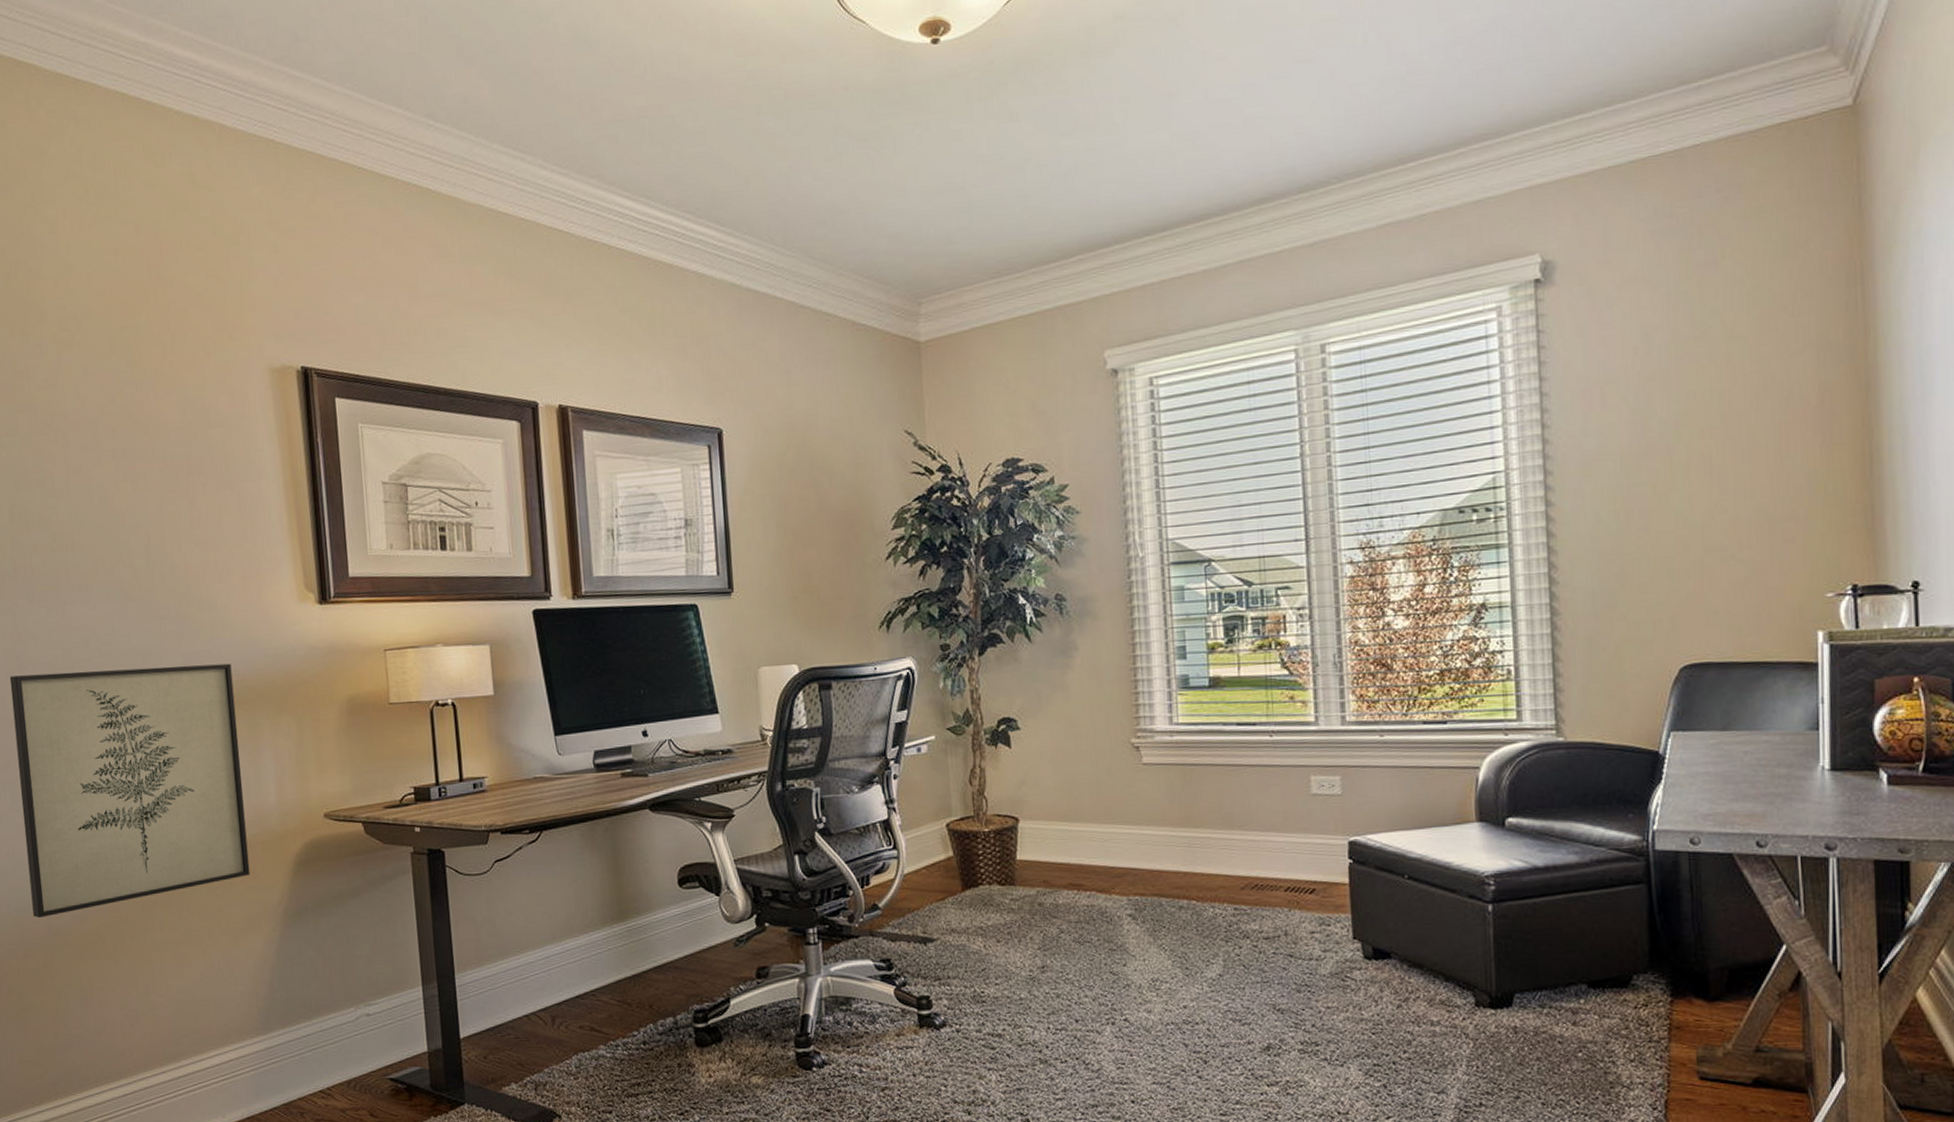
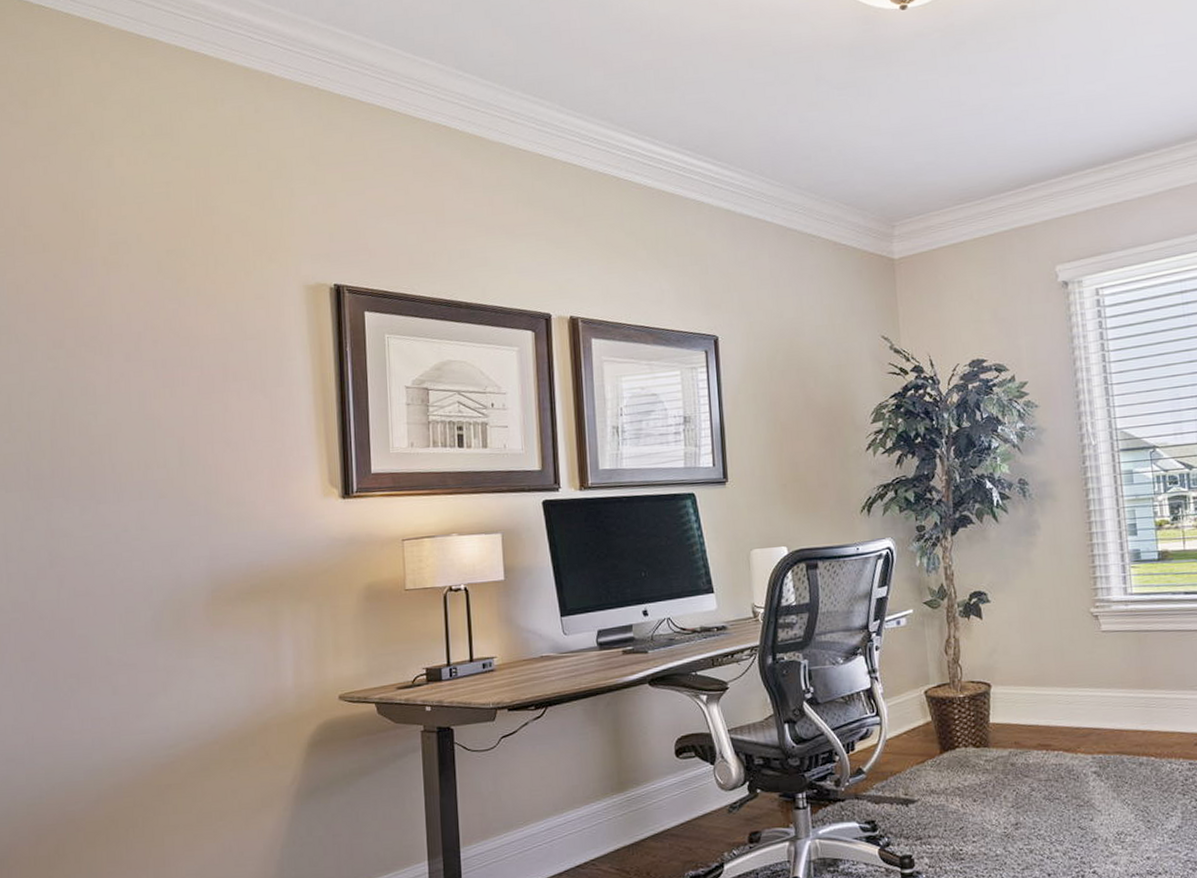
wall art: present [9,663,250,918] -> none [40,555,265,805]

